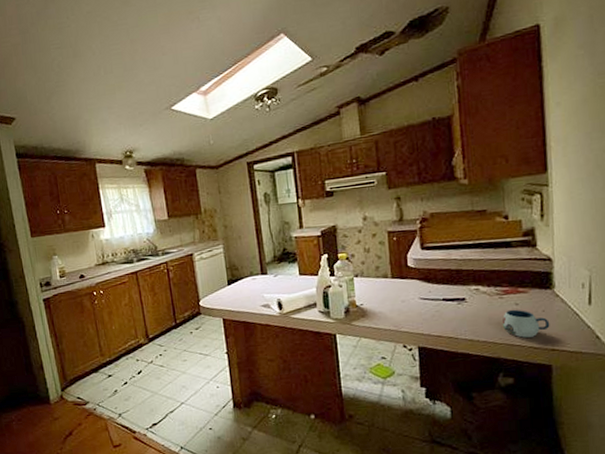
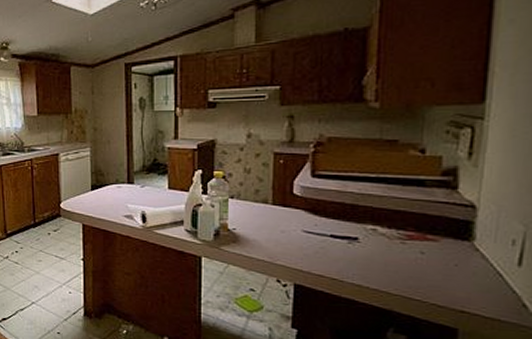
mug: present [501,309,550,338] -> none [400,258,463,293]

